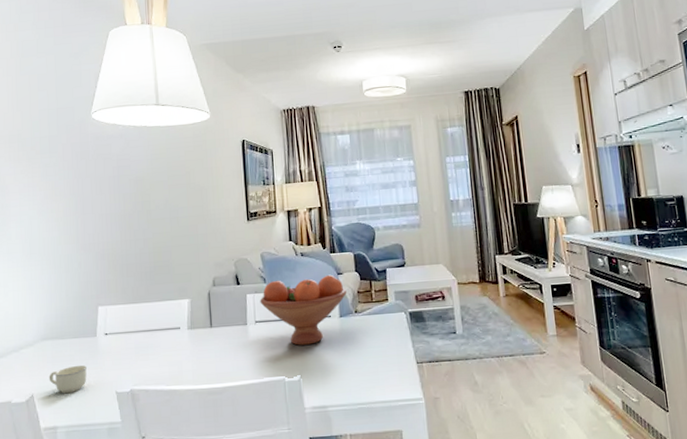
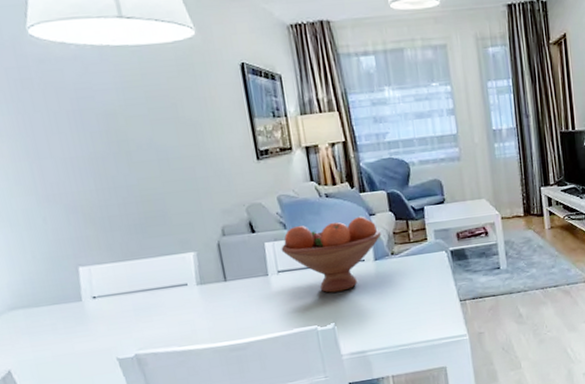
cup: present [48,365,87,394] -> none [26,333,78,367]

